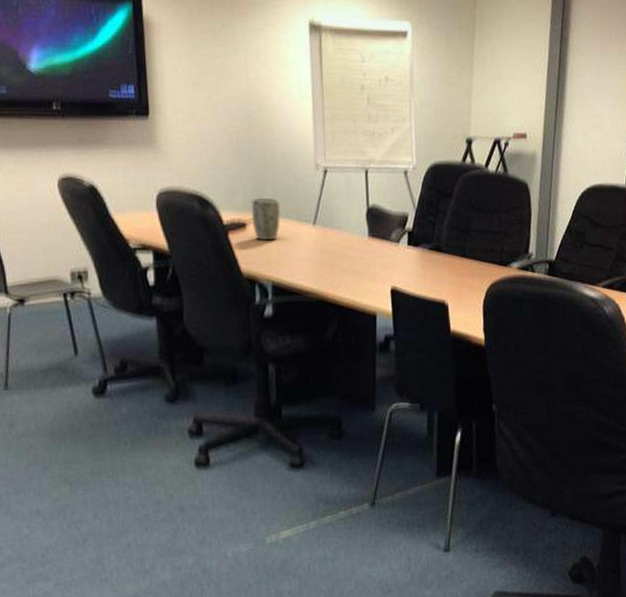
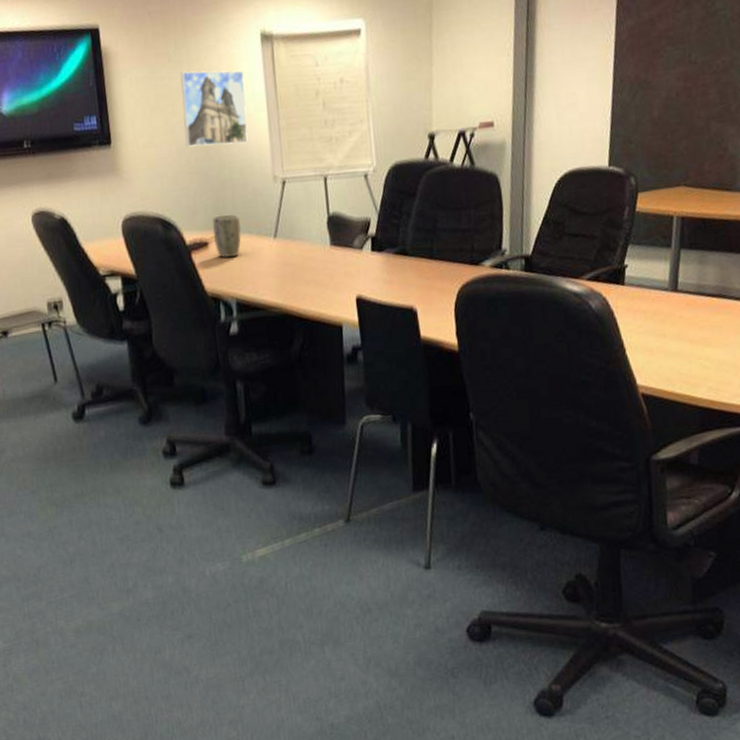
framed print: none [225,51,292,129] -> present [180,70,248,147]

